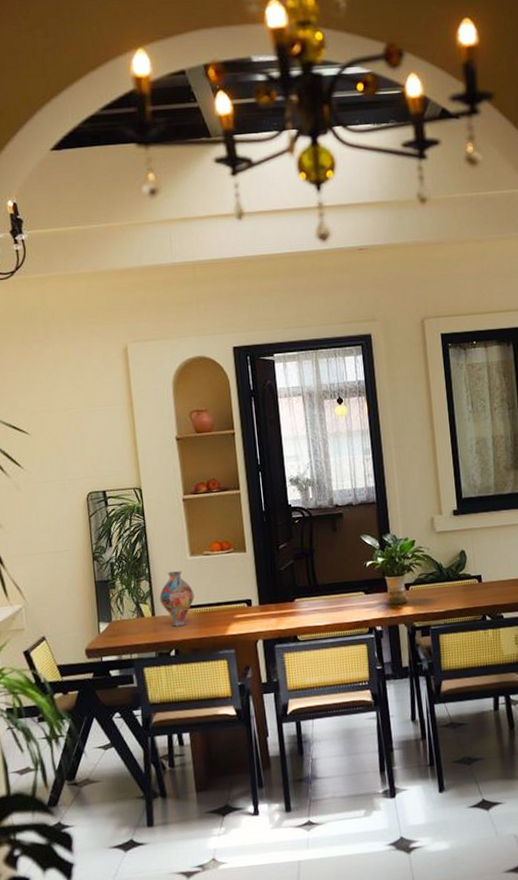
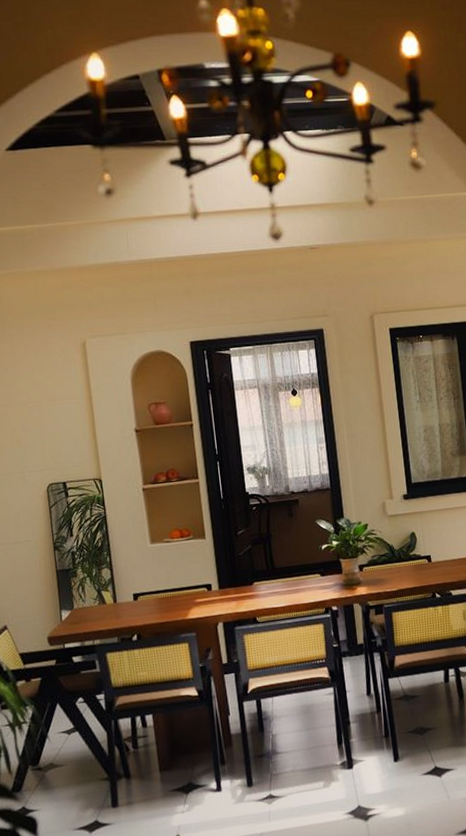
vase: present [159,571,195,627] -> none [121,558,156,612]

